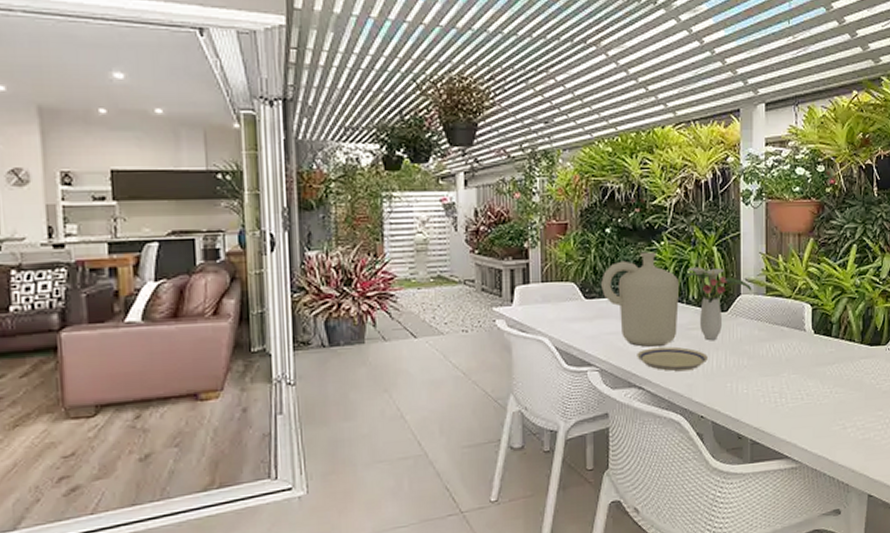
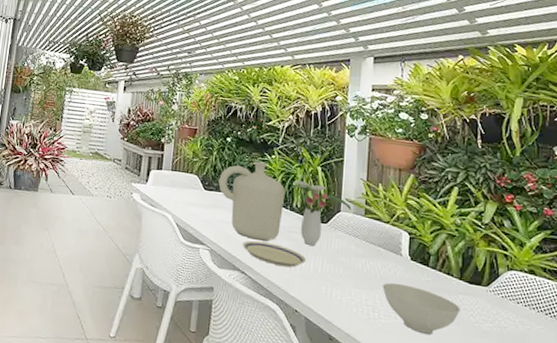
bowl: none [788,361,862,408] -> present [382,282,460,335]

